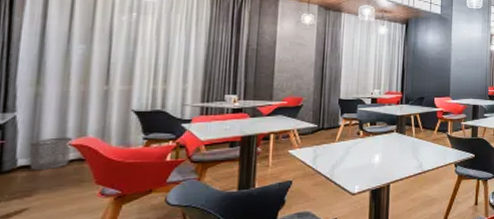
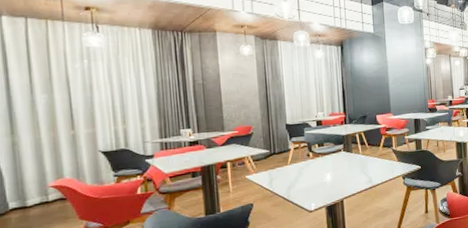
waste bin: present [29,137,73,171] -> none [16,179,54,212]

